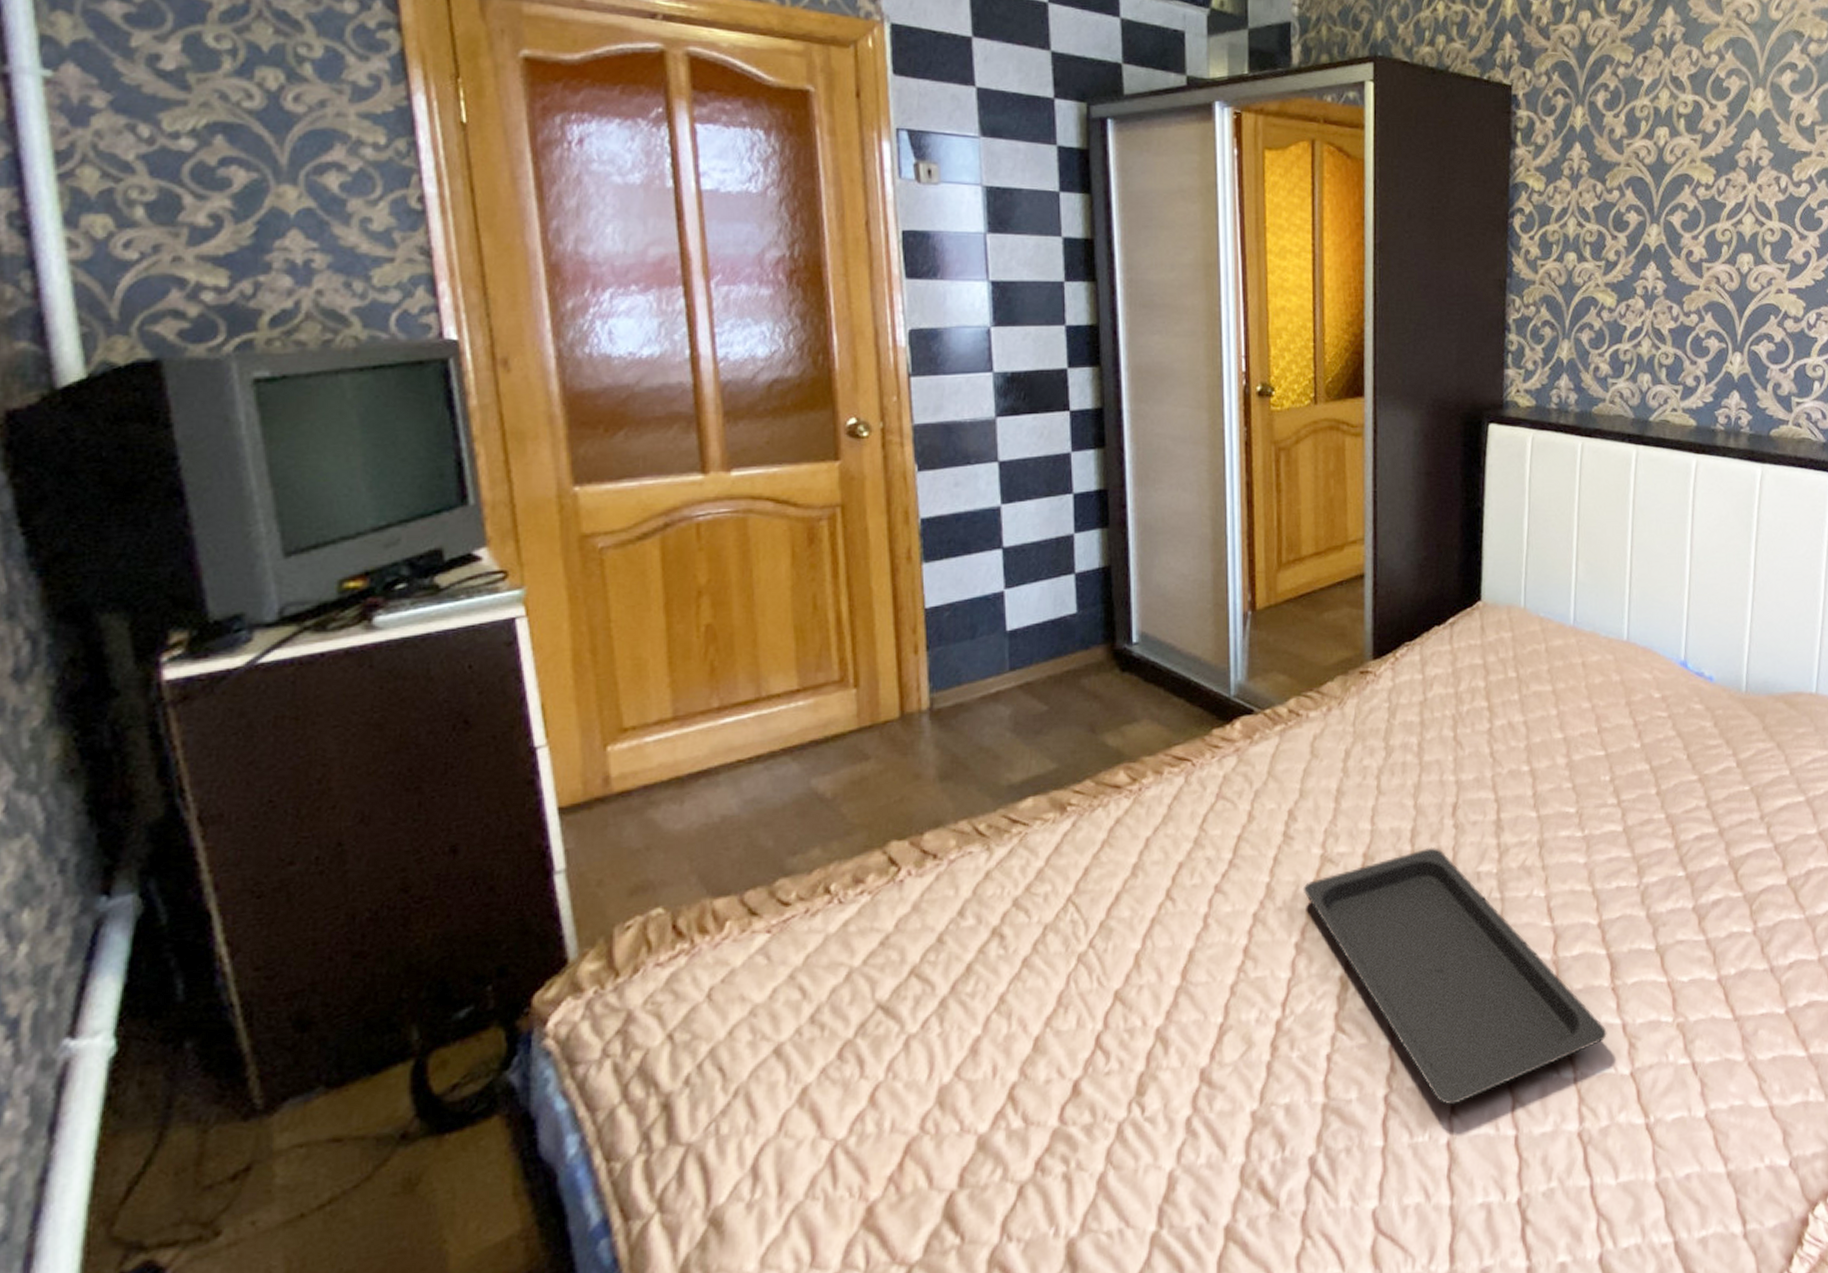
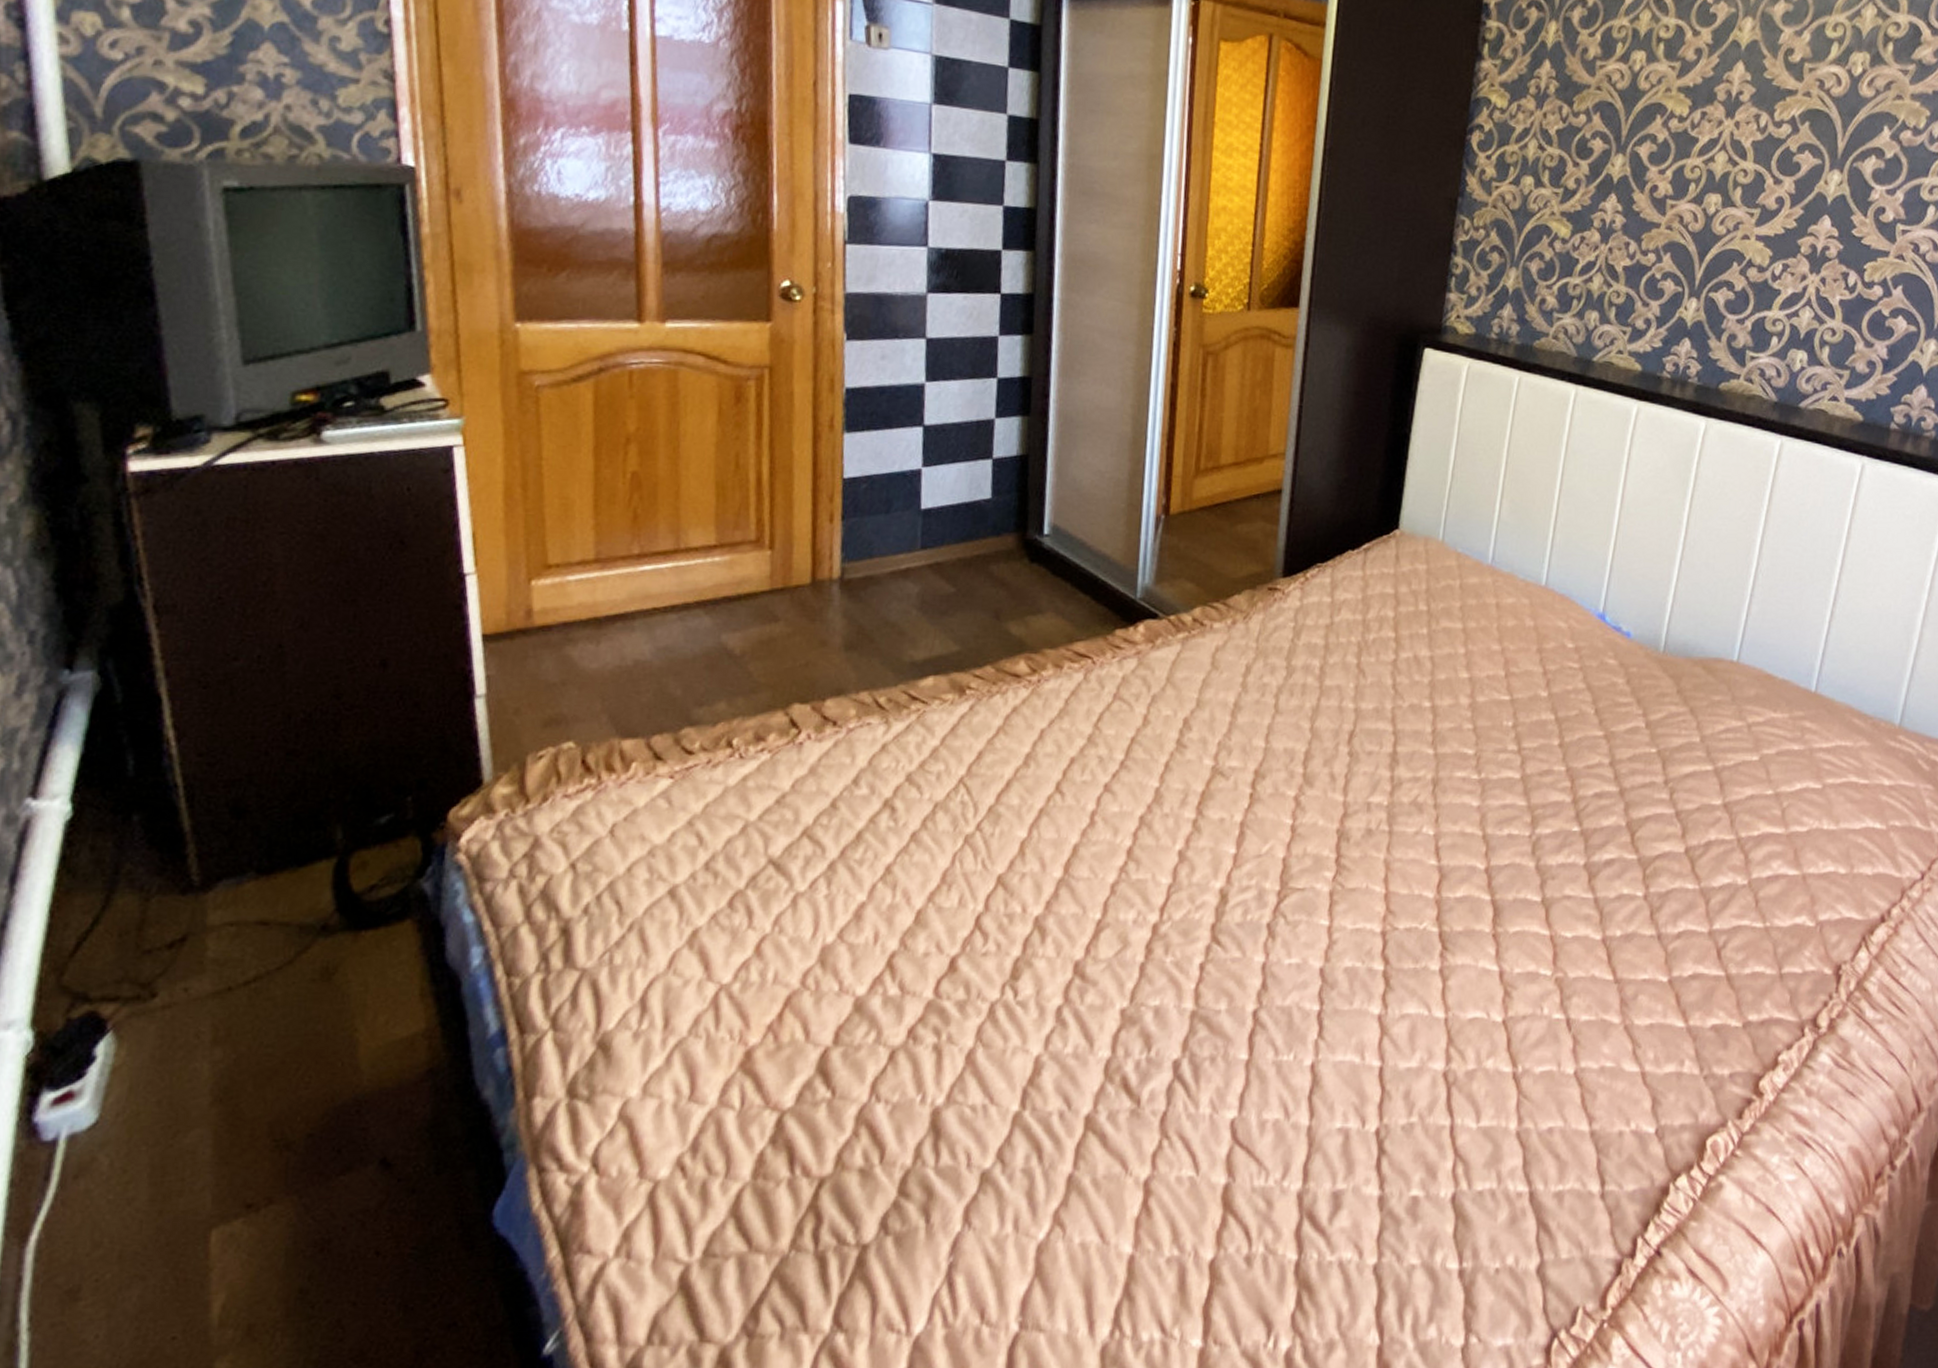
serving tray: present [1303,847,1607,1105] -> none [1191,771,1483,1029]

